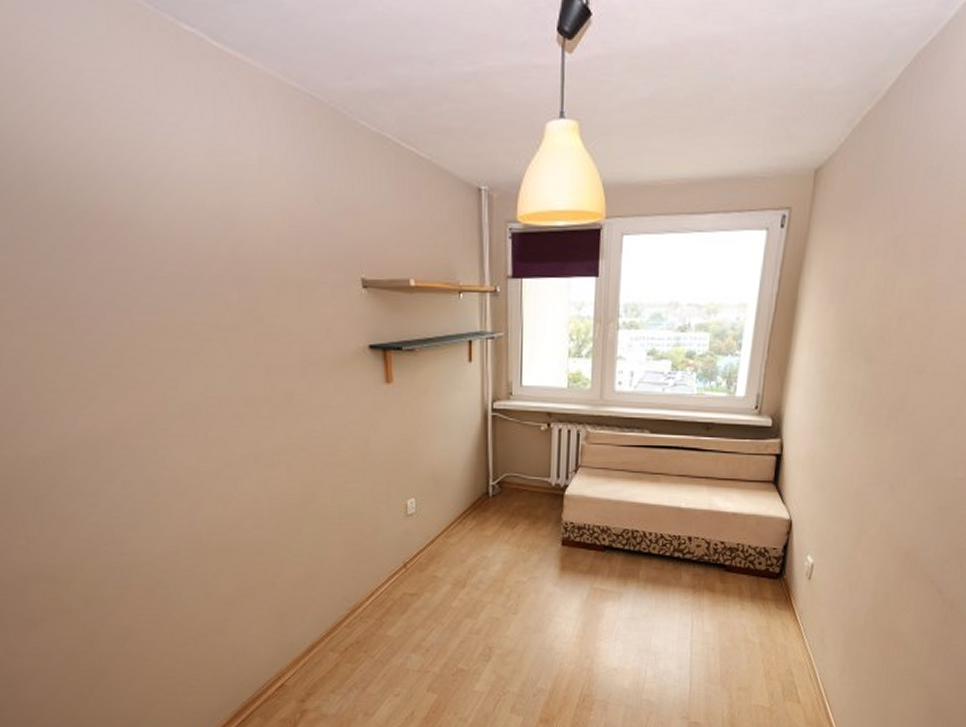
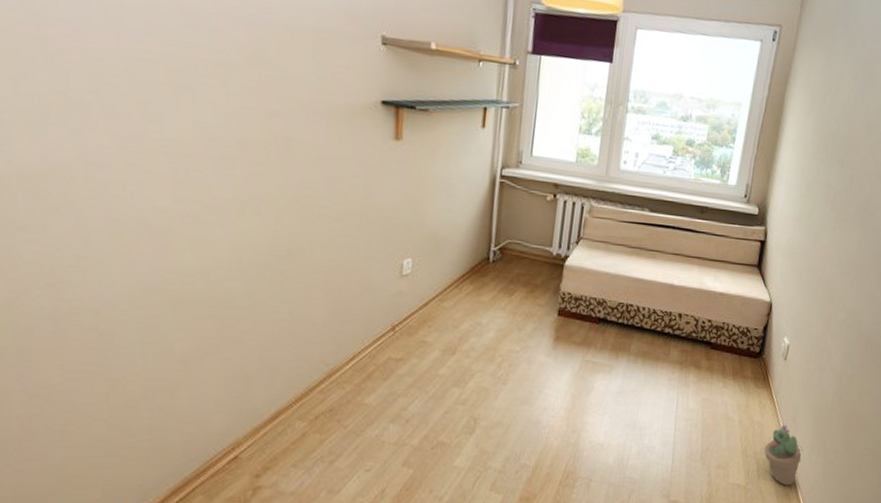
decorative plant: none [789,645,833,707] -> present [764,424,803,486]

